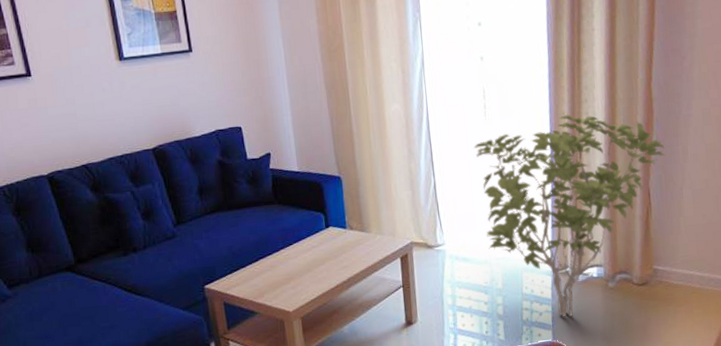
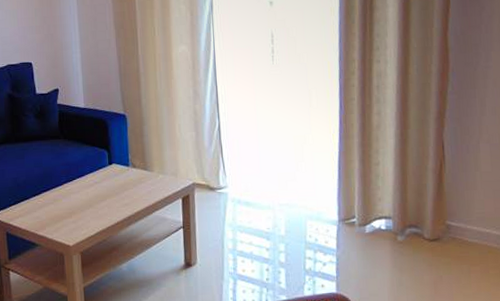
shrub: present [473,114,666,318] -> none [260,62,462,270]

